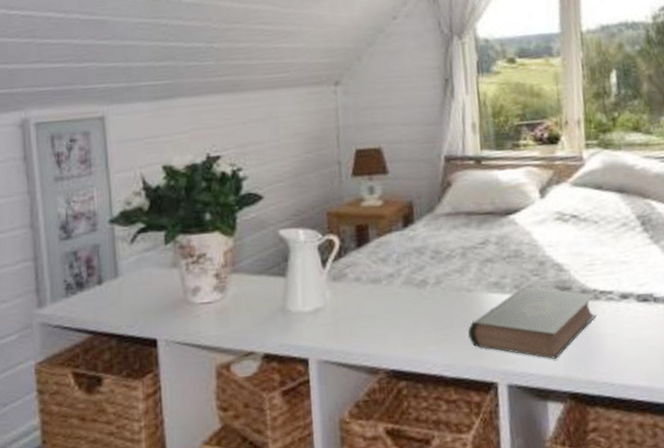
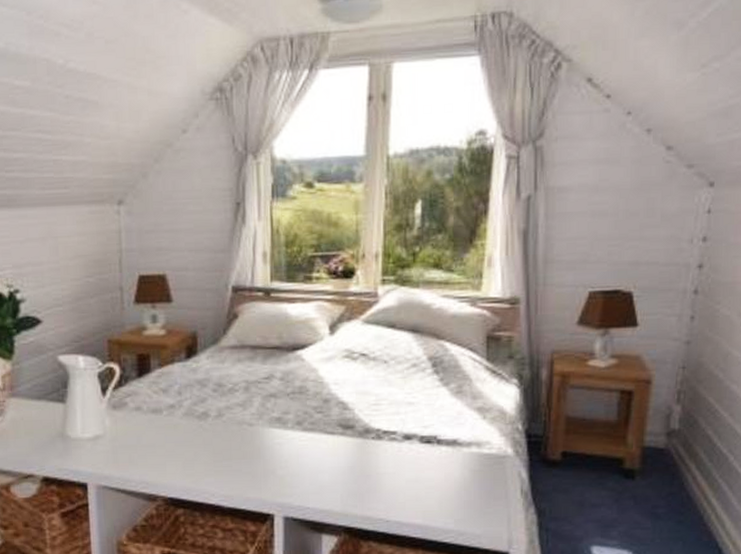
book: present [468,287,596,359] -> none [248,424,378,494]

